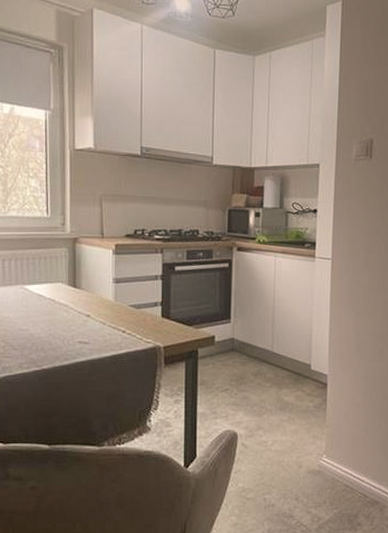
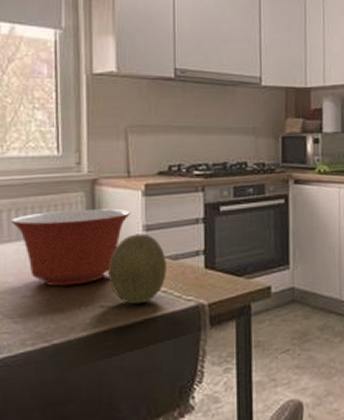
mixing bowl: none [11,263,103,324] -> present [11,209,130,287]
fruit: none [86,285,131,342] -> present [109,233,167,304]

